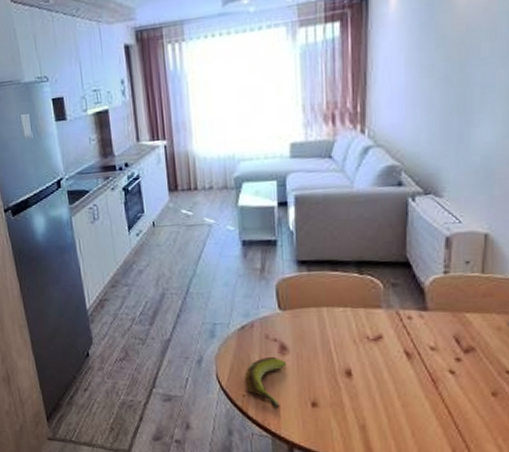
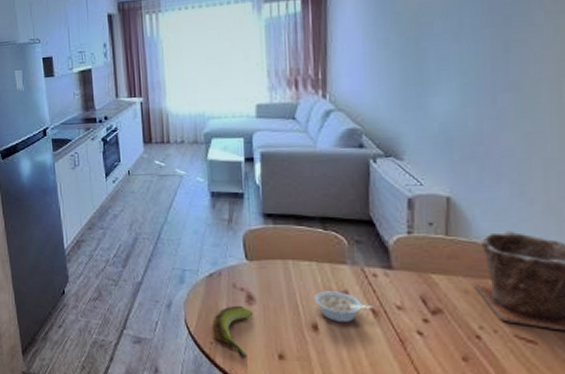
legume: none [347,336,406,366] -> present [313,291,372,322]

